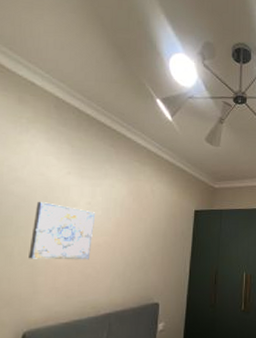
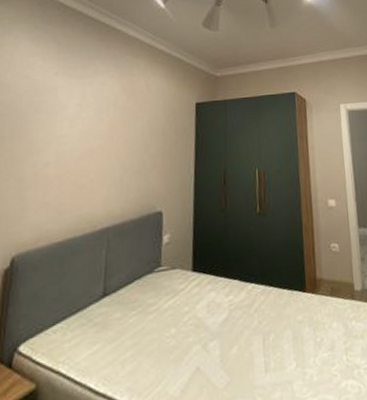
wall art: present [29,201,96,260] -> none [15,106,87,172]

